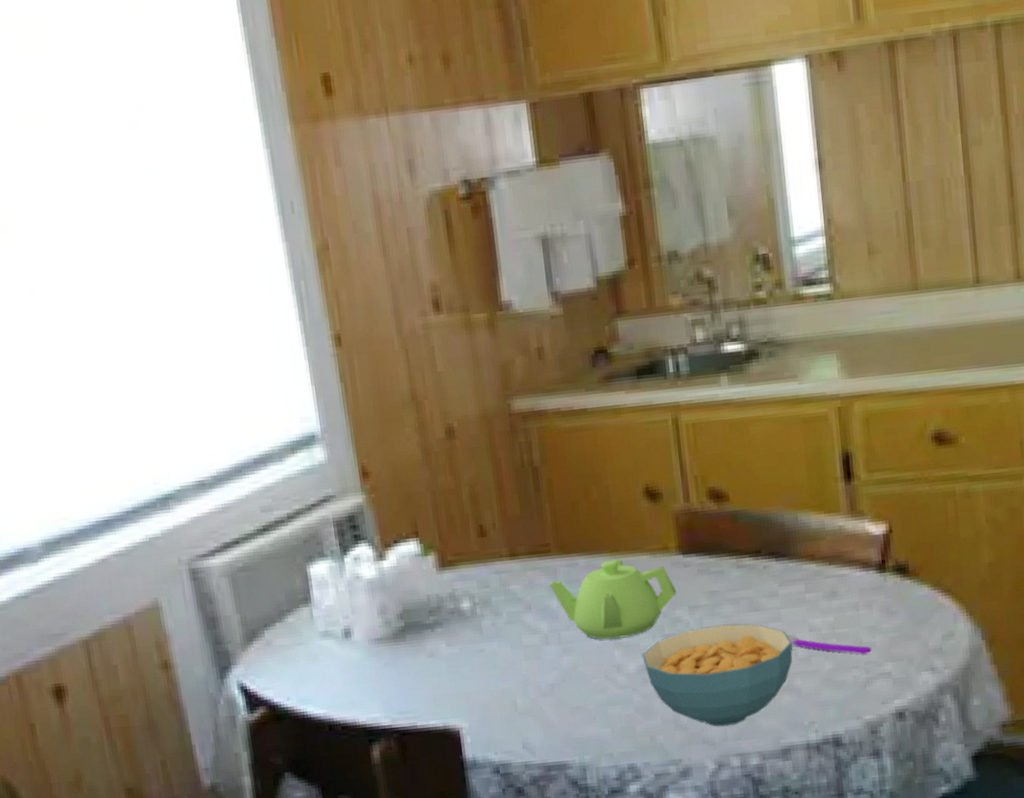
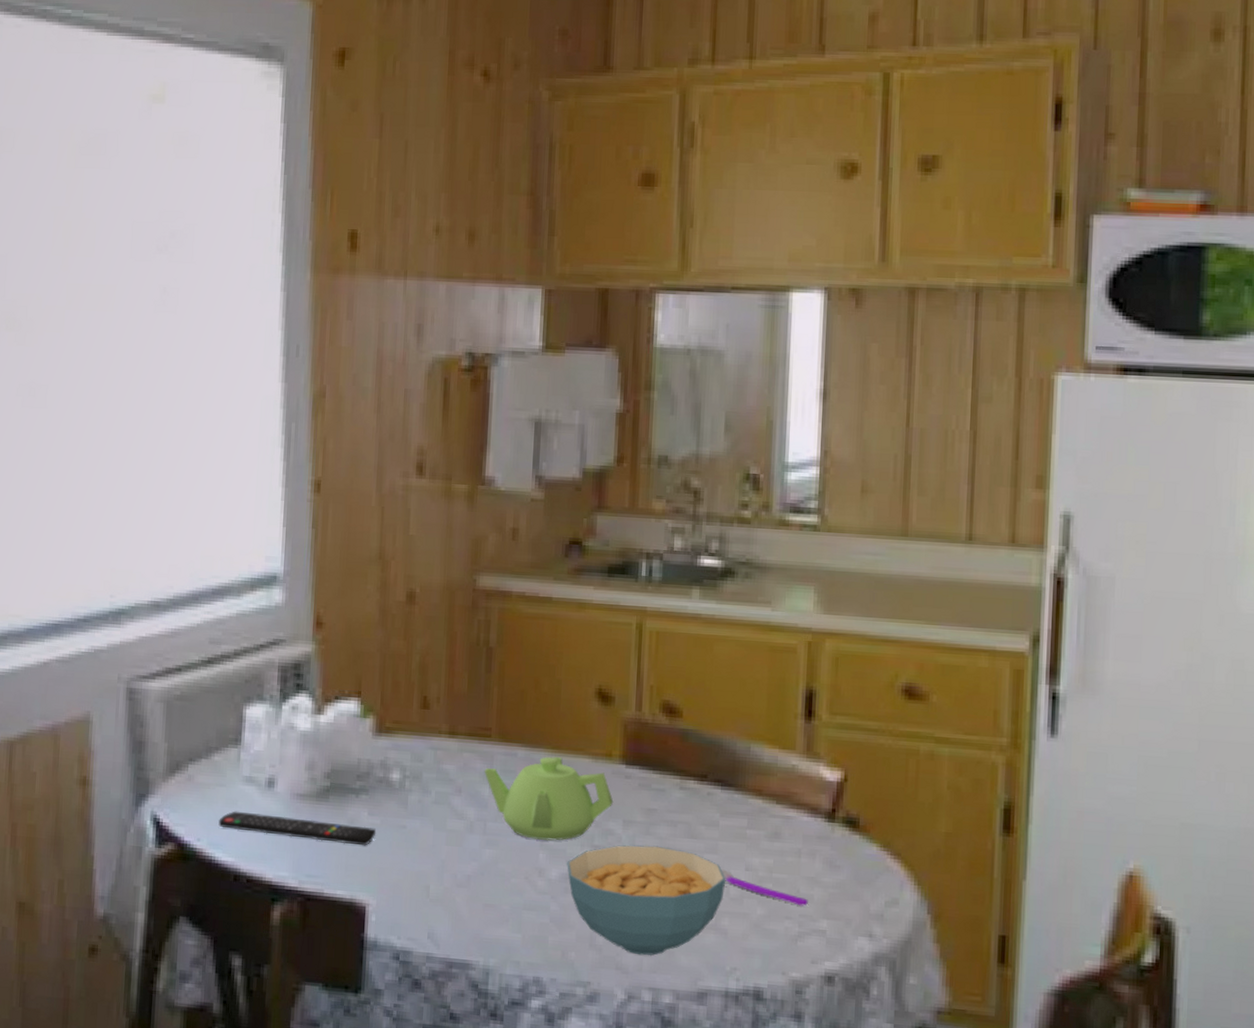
remote control: none [304,657,457,684] -> present [218,811,377,846]

